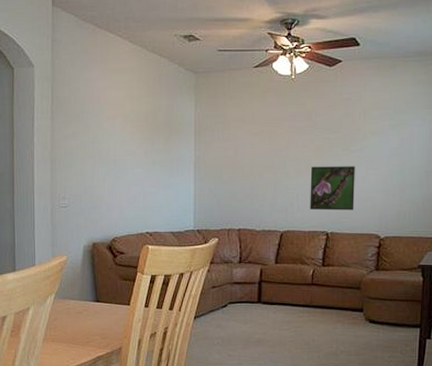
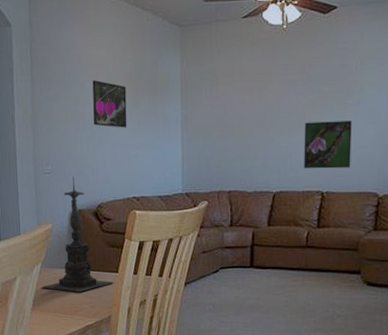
candle holder: none [53,211,126,323] -> present [41,176,115,292]
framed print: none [109,120,143,166] -> present [92,80,127,128]

